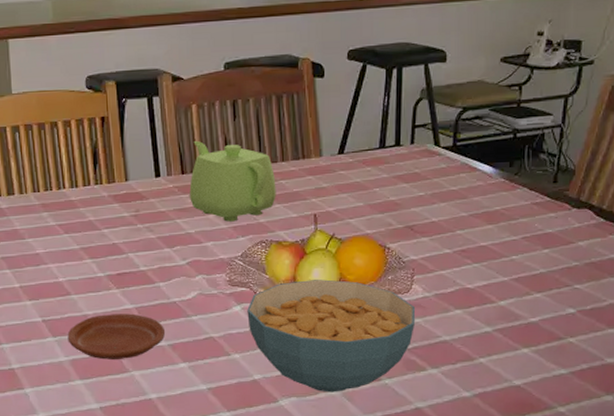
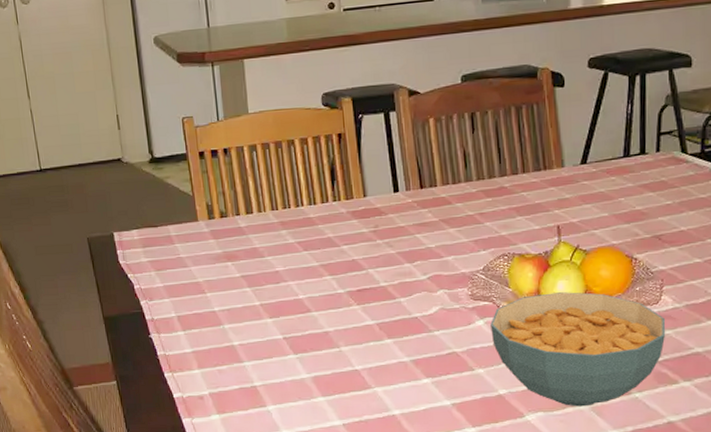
plate: present [67,313,166,360] -> none [309,329,408,376]
teapot: present [189,141,276,222] -> none [428,155,518,236]

